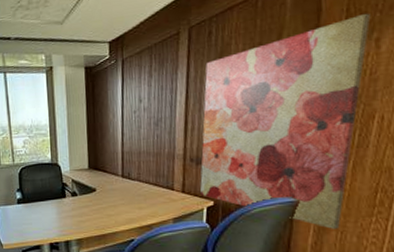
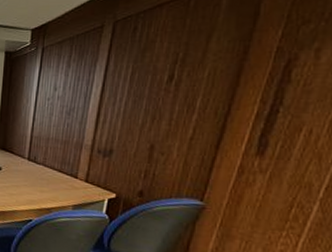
wall art: present [199,13,371,229] -> none [102,21,314,238]

